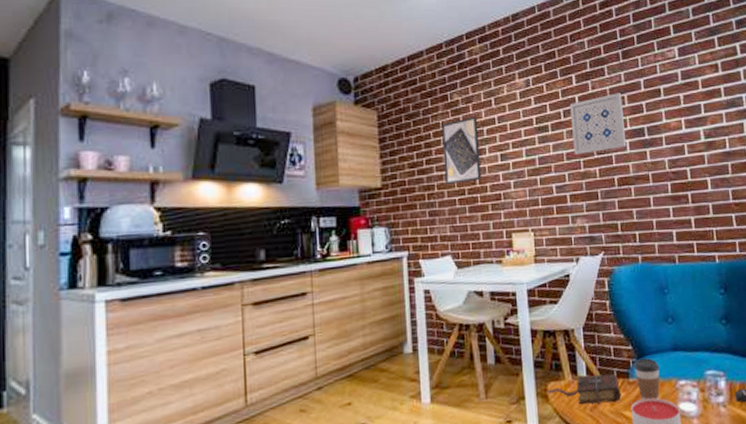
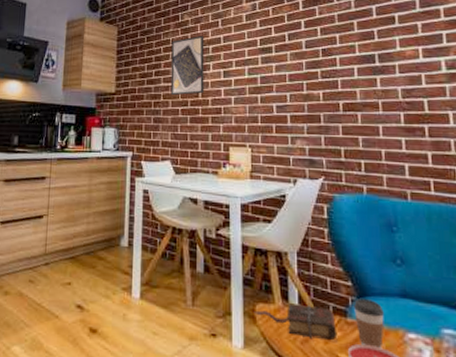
wall art: present [569,93,627,156] -> none [295,19,354,78]

